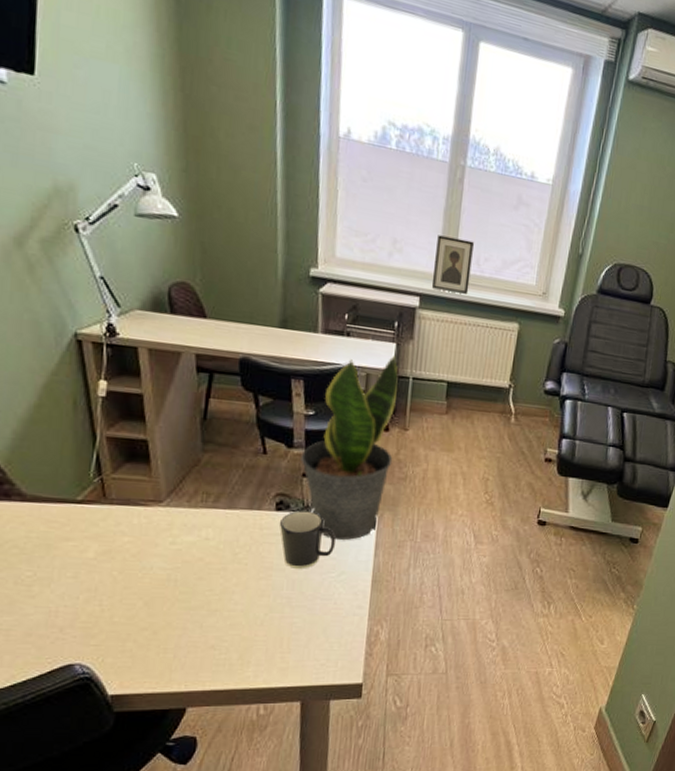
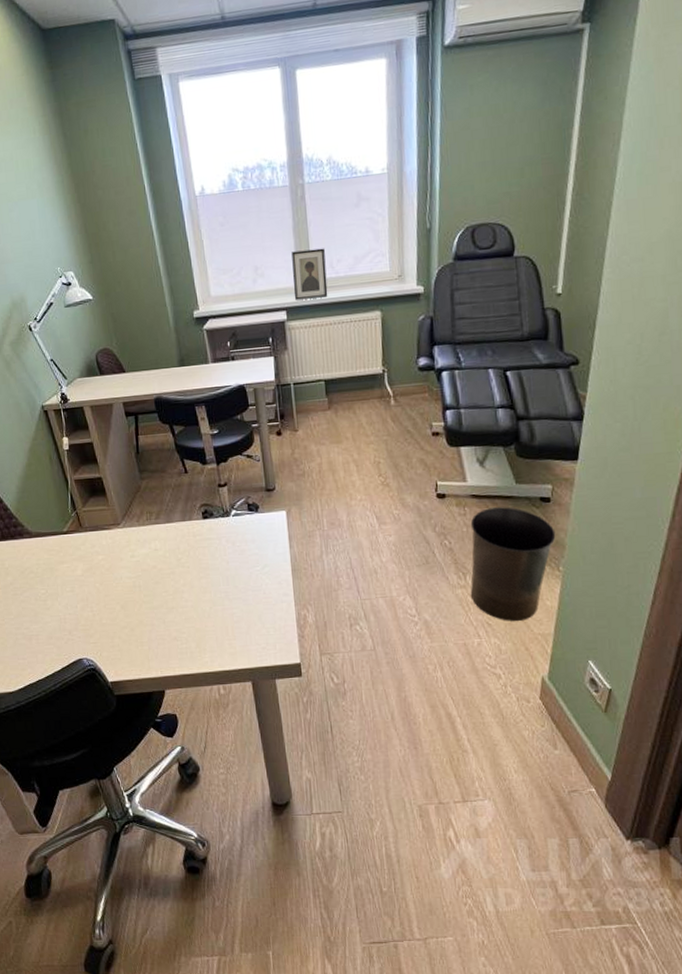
mug: present [279,510,335,569] -> none [207,515,255,566]
potted plant: present [300,355,398,541] -> none [214,367,290,538]
waste bin: none [551,541,637,653] -> present [470,507,556,621]

